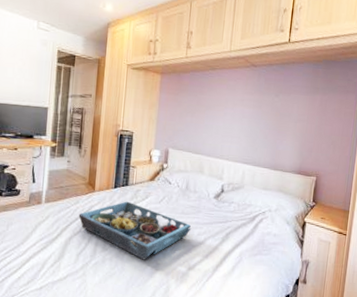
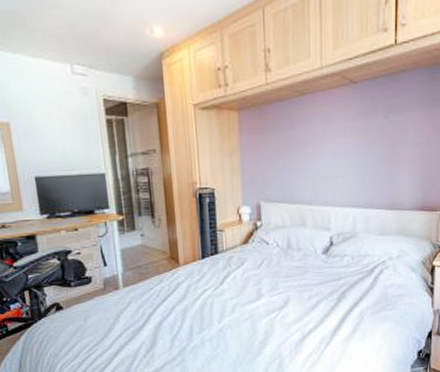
serving tray: present [78,201,192,260] -> none [165,272,300,336]

